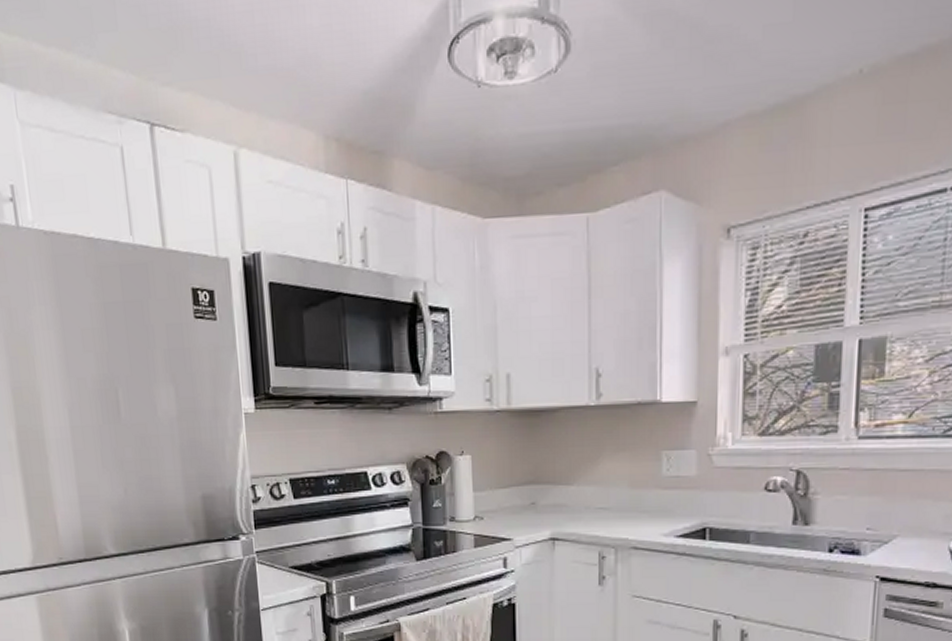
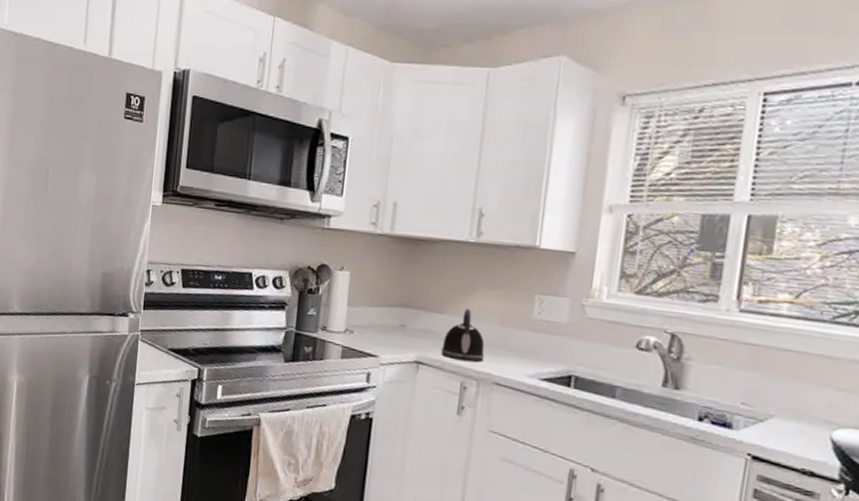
kettle: none [575,475,619,531] -> present [441,308,485,362]

